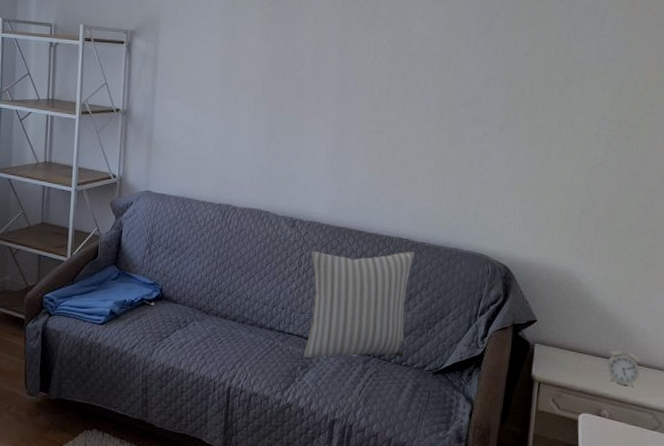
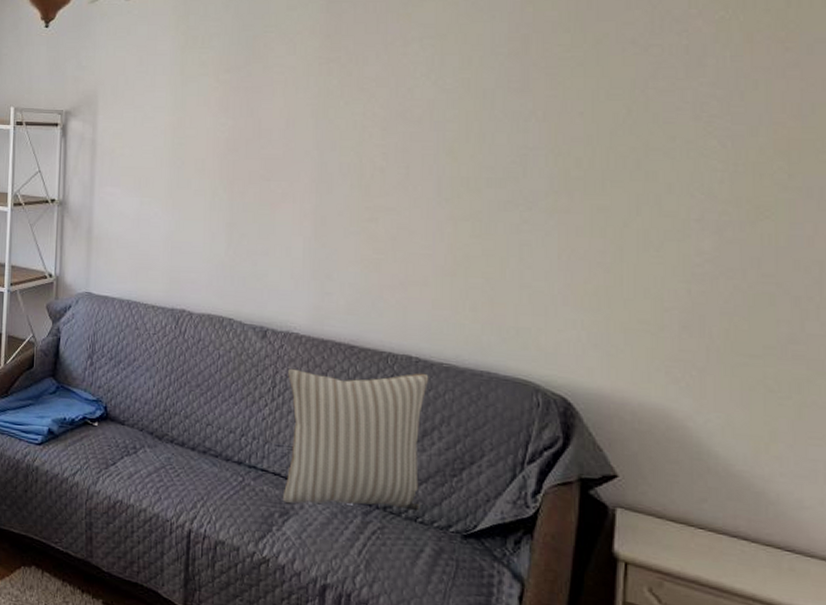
alarm clock: present [607,345,640,387] -> none [739,520,796,583]

